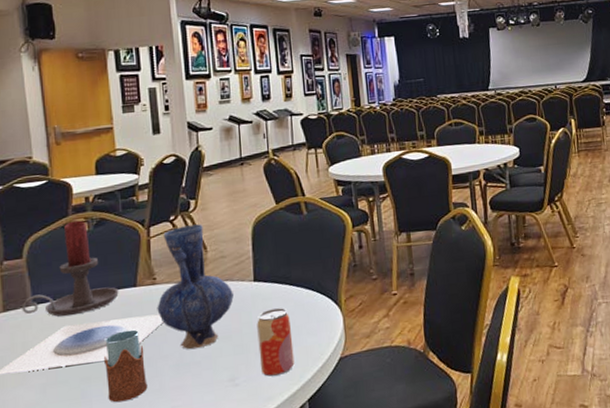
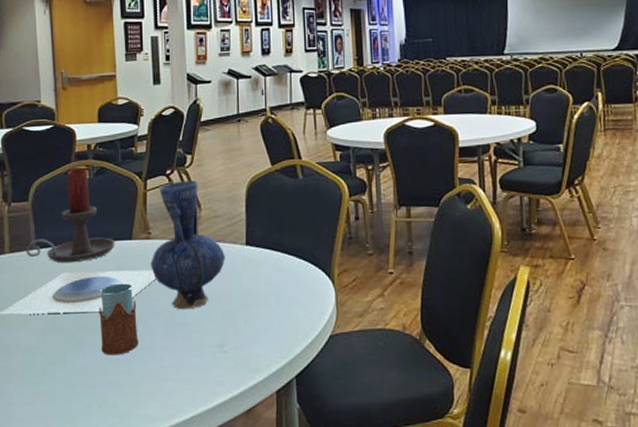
beverage can: present [257,308,295,377] -> none [247,276,284,347]

